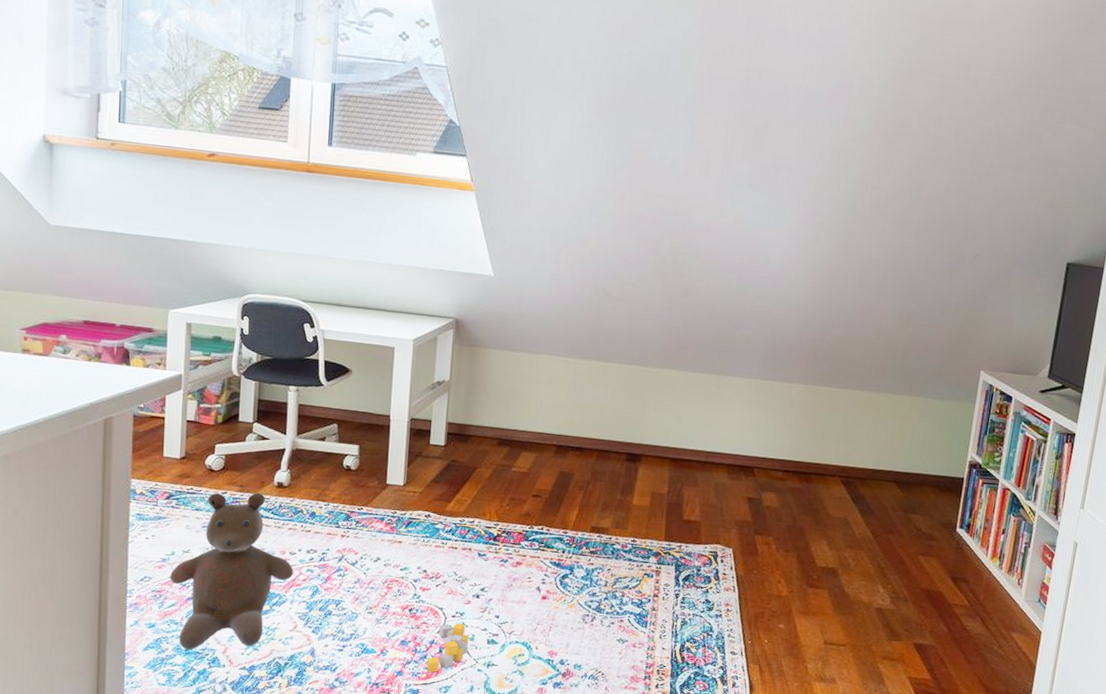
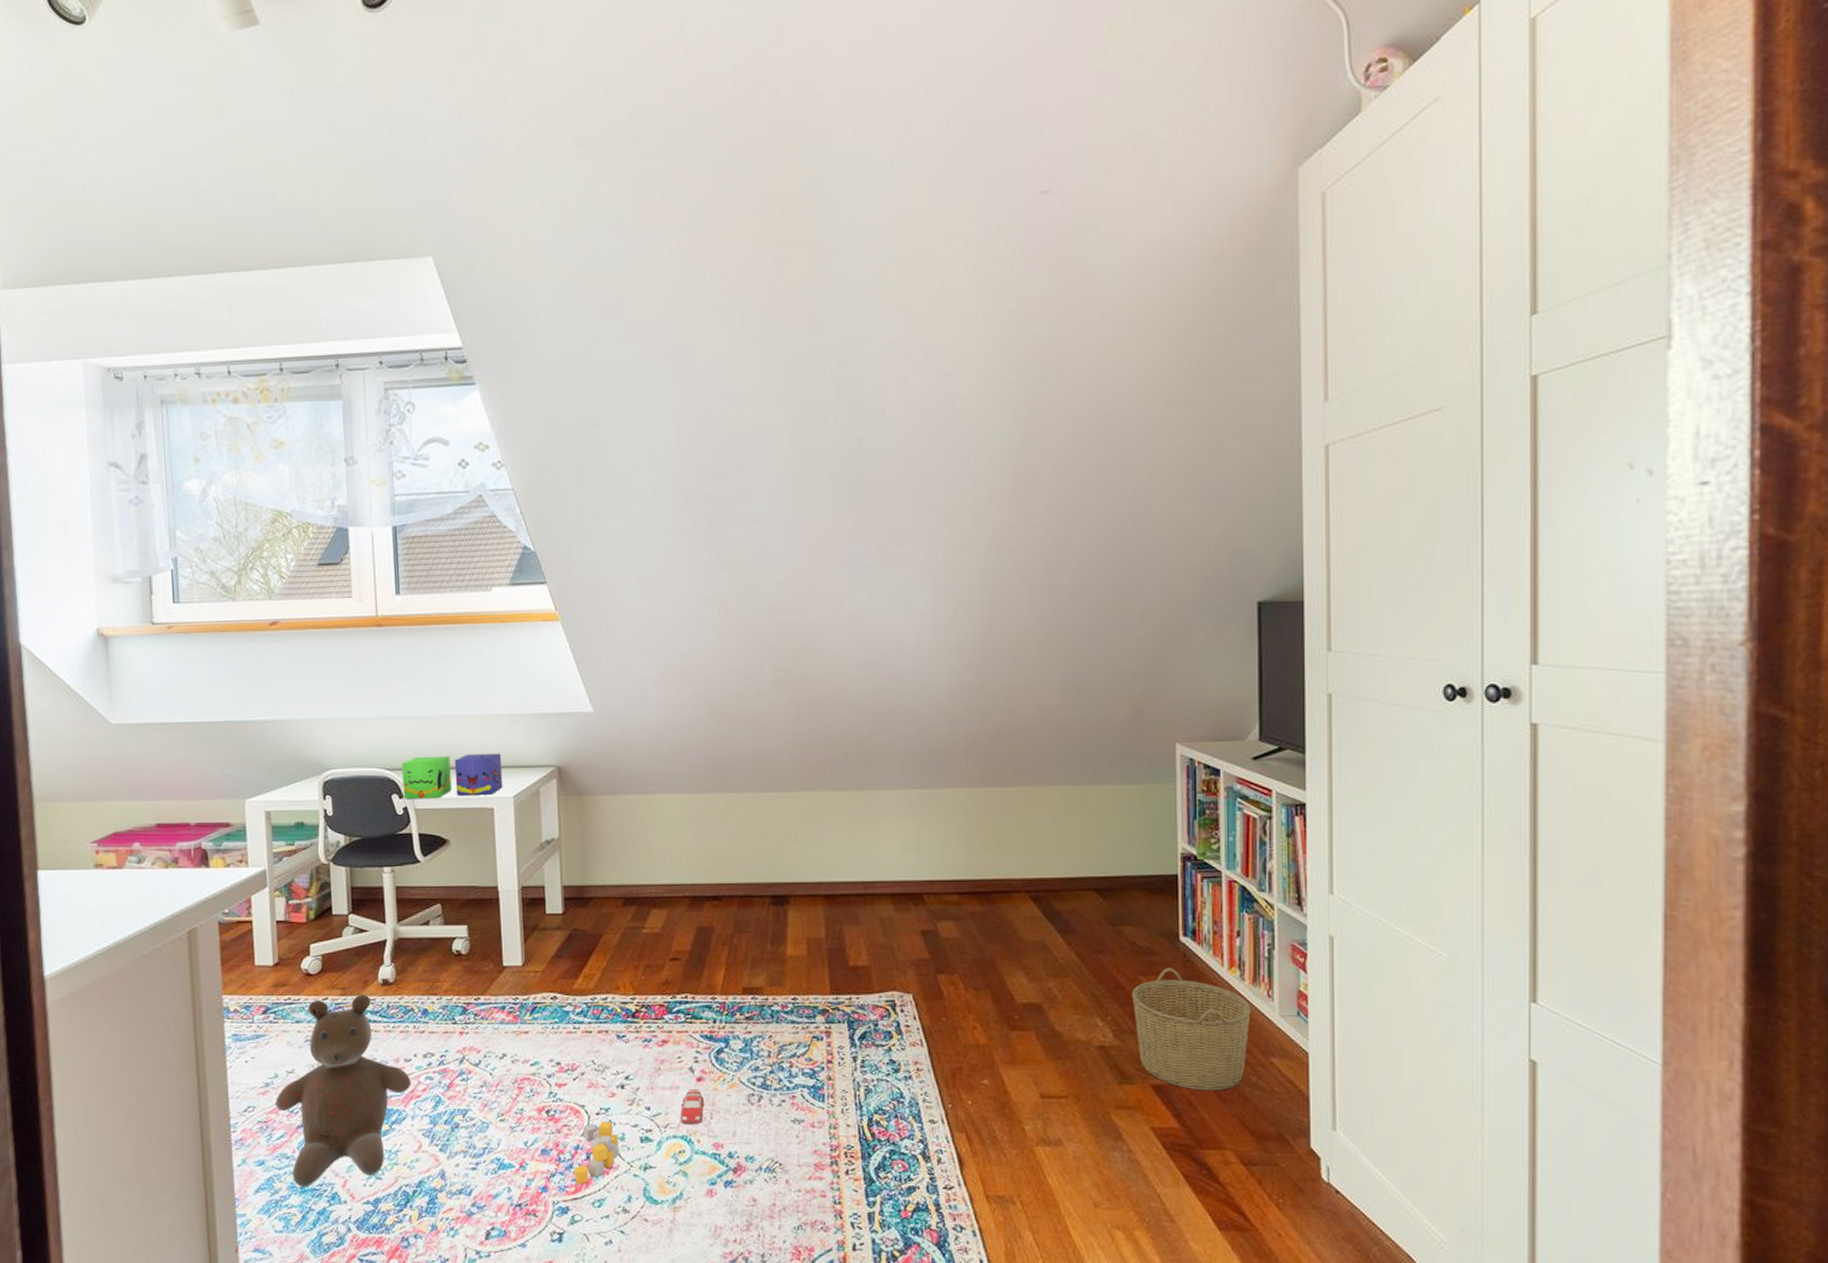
toy box: none [315,293,407,336] -> present [402,753,503,799]
toy car: none [524,604,547,635] -> present [680,1088,705,1125]
basket: none [908,552,1003,654] -> present [1131,968,1251,1091]

